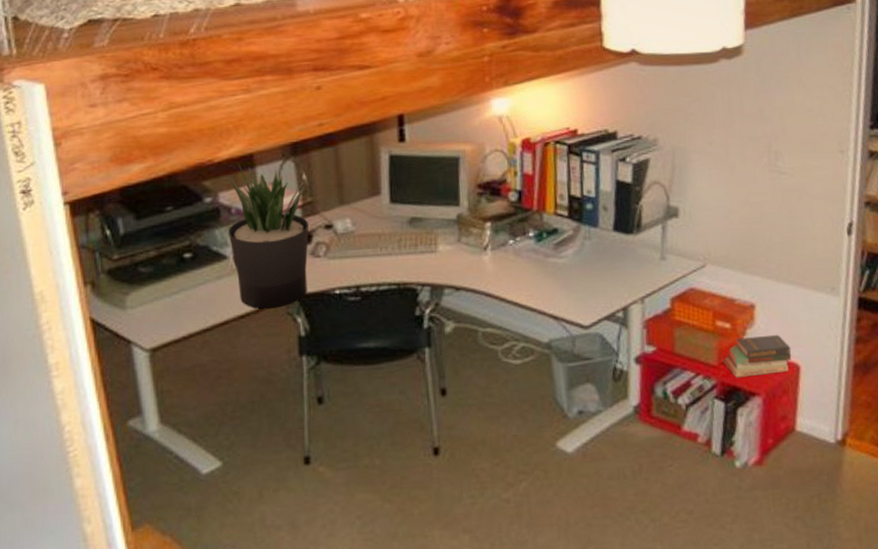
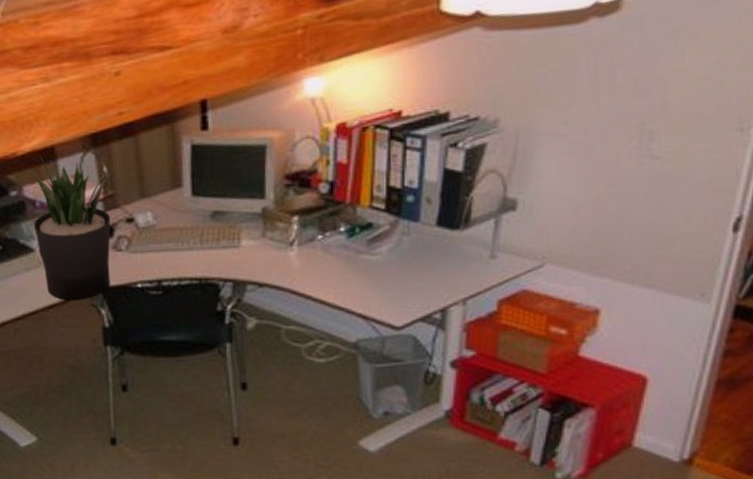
books: present [721,334,792,378] -> none [552,343,639,388]

